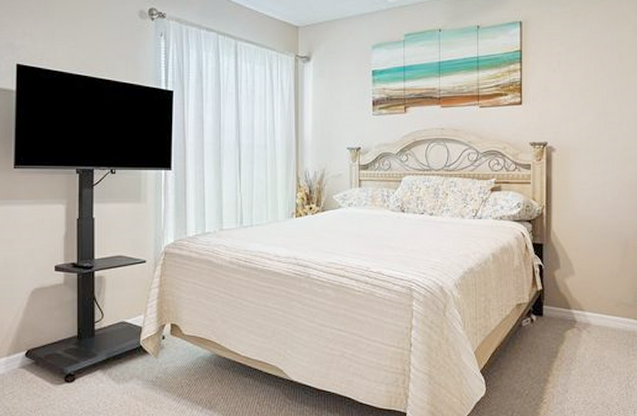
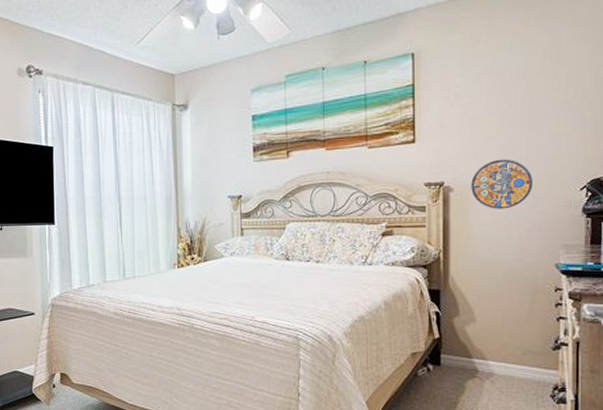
manhole cover: none [571,123,624,169] -> present [471,159,533,209]

